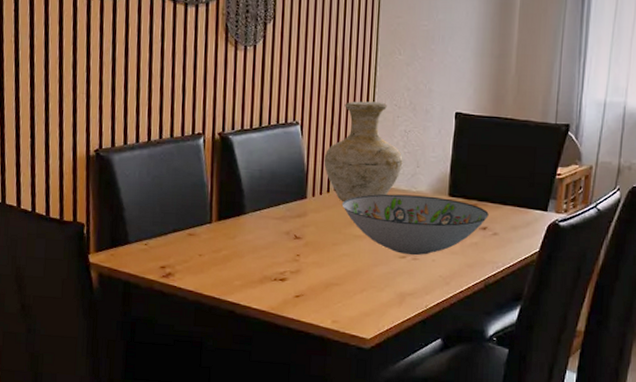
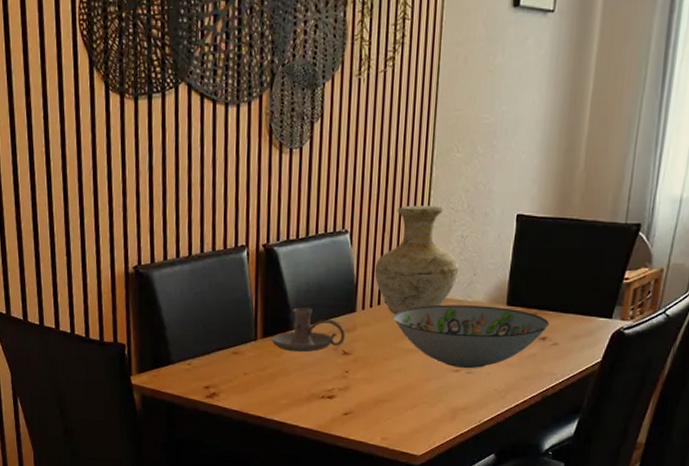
candle holder: none [225,193,297,236] -> present [271,307,345,353]

